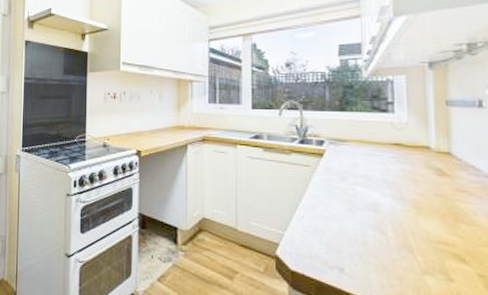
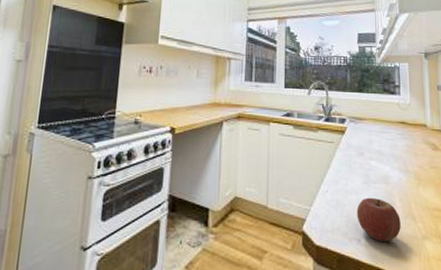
apple: none [338,225,394,274] -> present [357,197,401,242]

